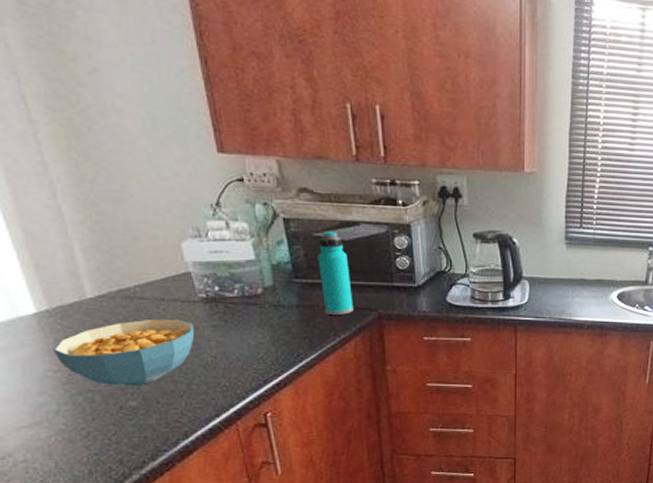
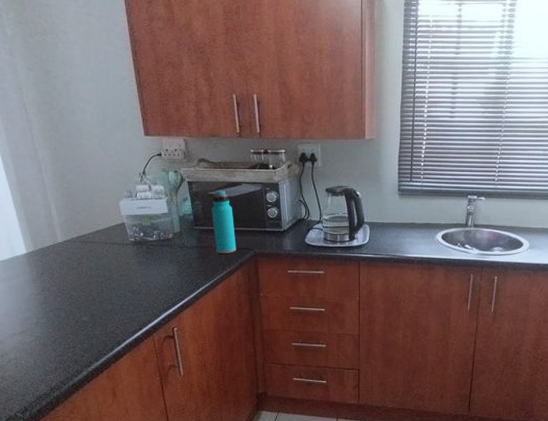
cereal bowl: present [52,318,194,386] -> none [35,257,126,306]

